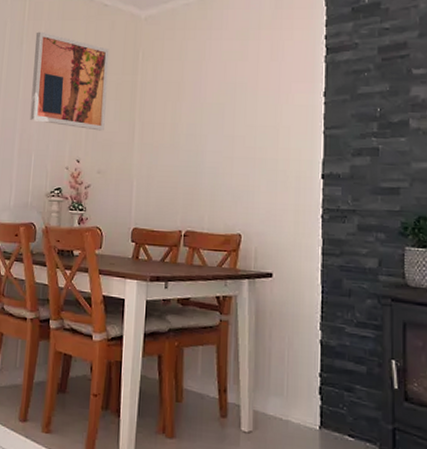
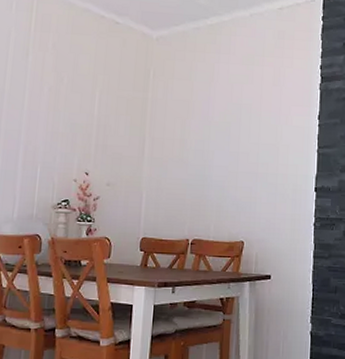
wall art: present [30,31,110,131] -> none [35,44,121,145]

